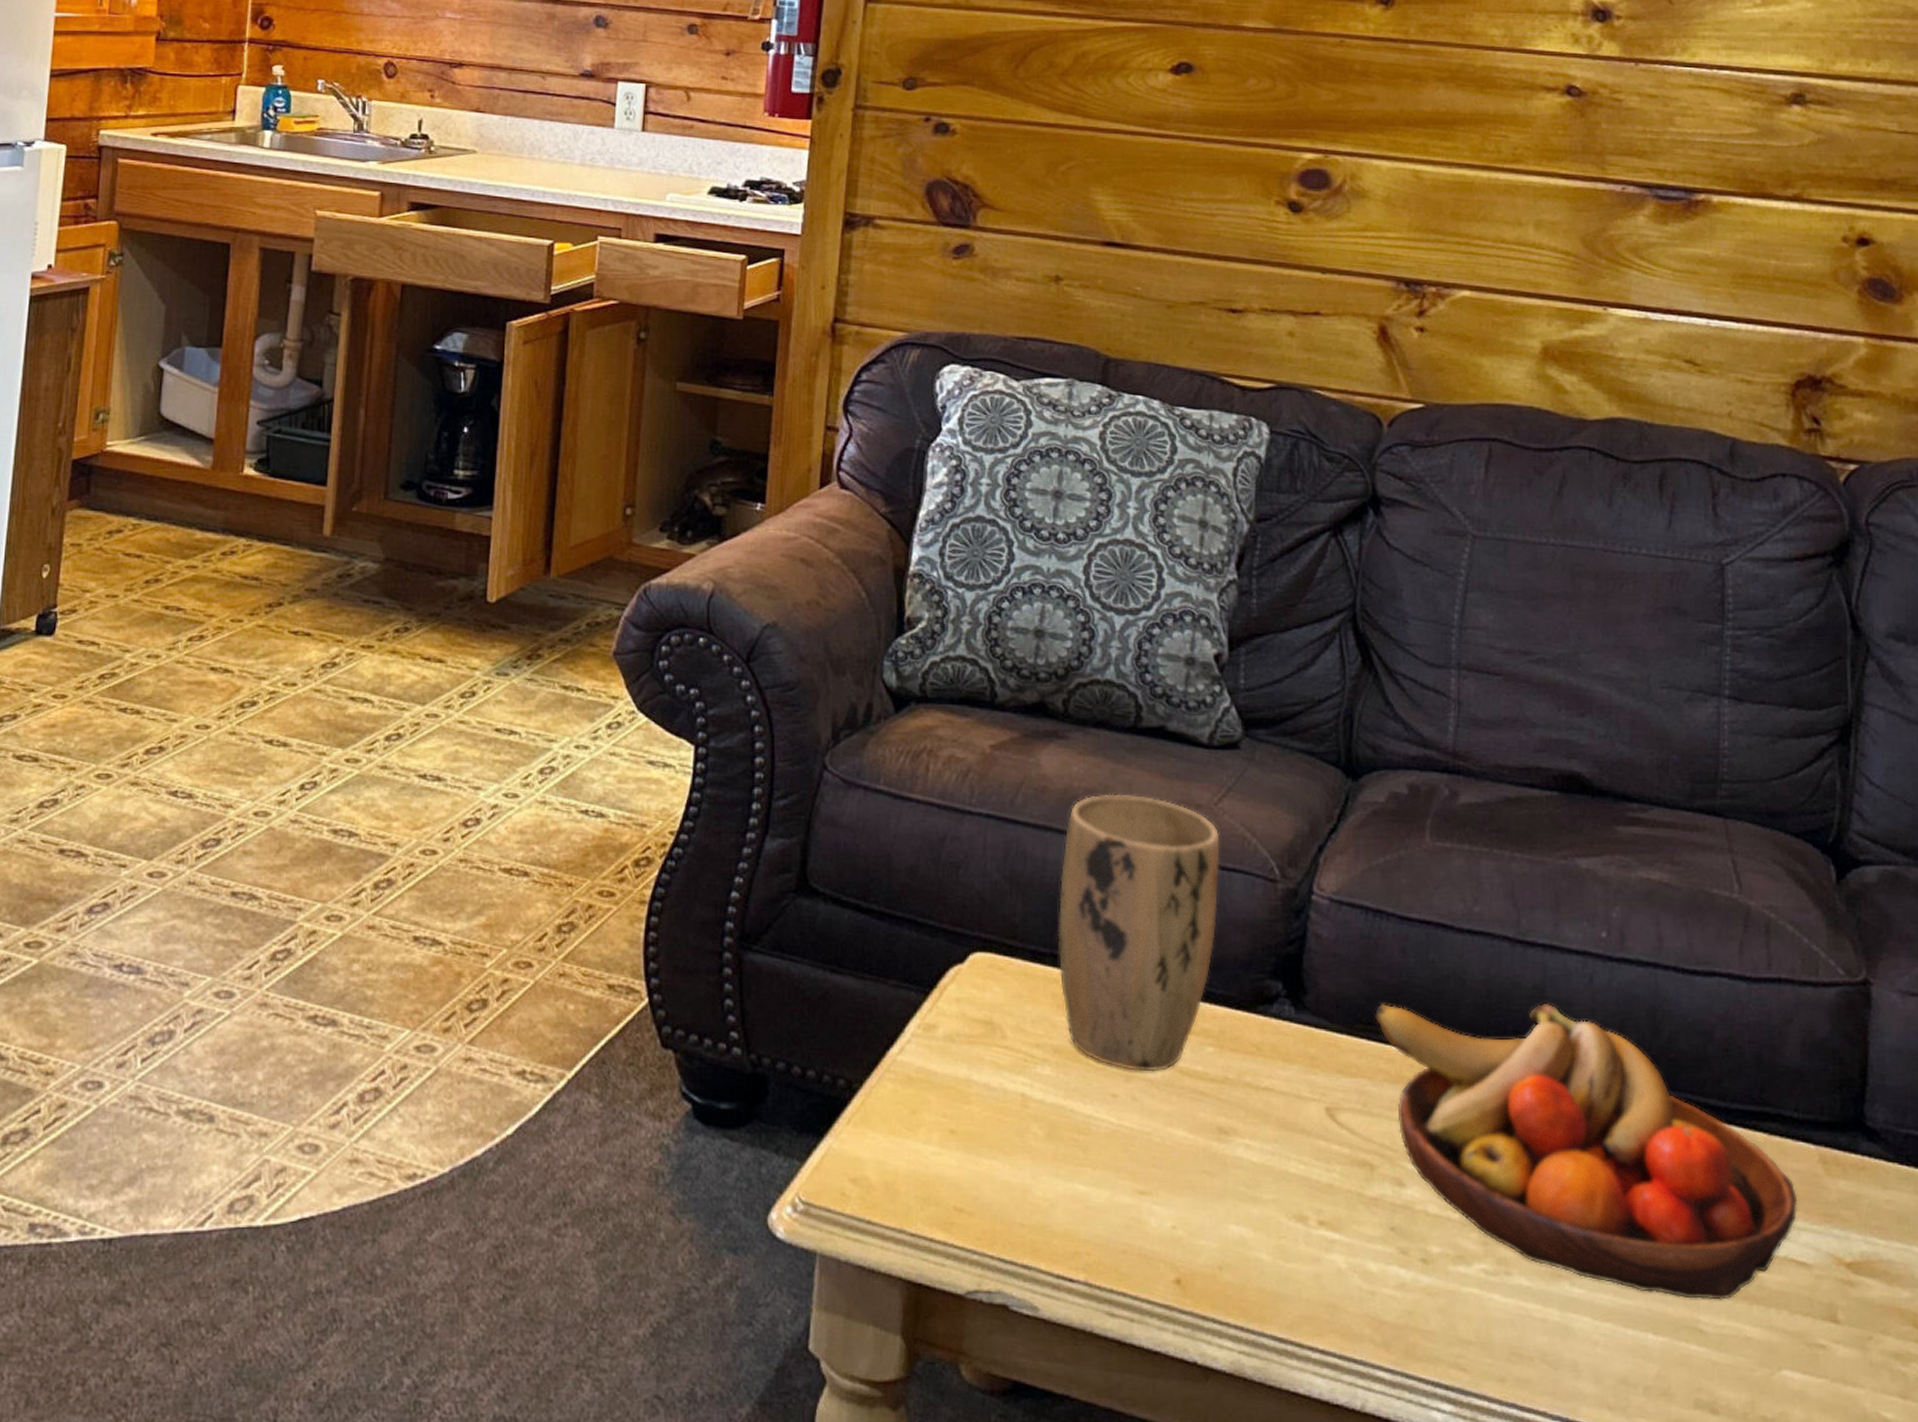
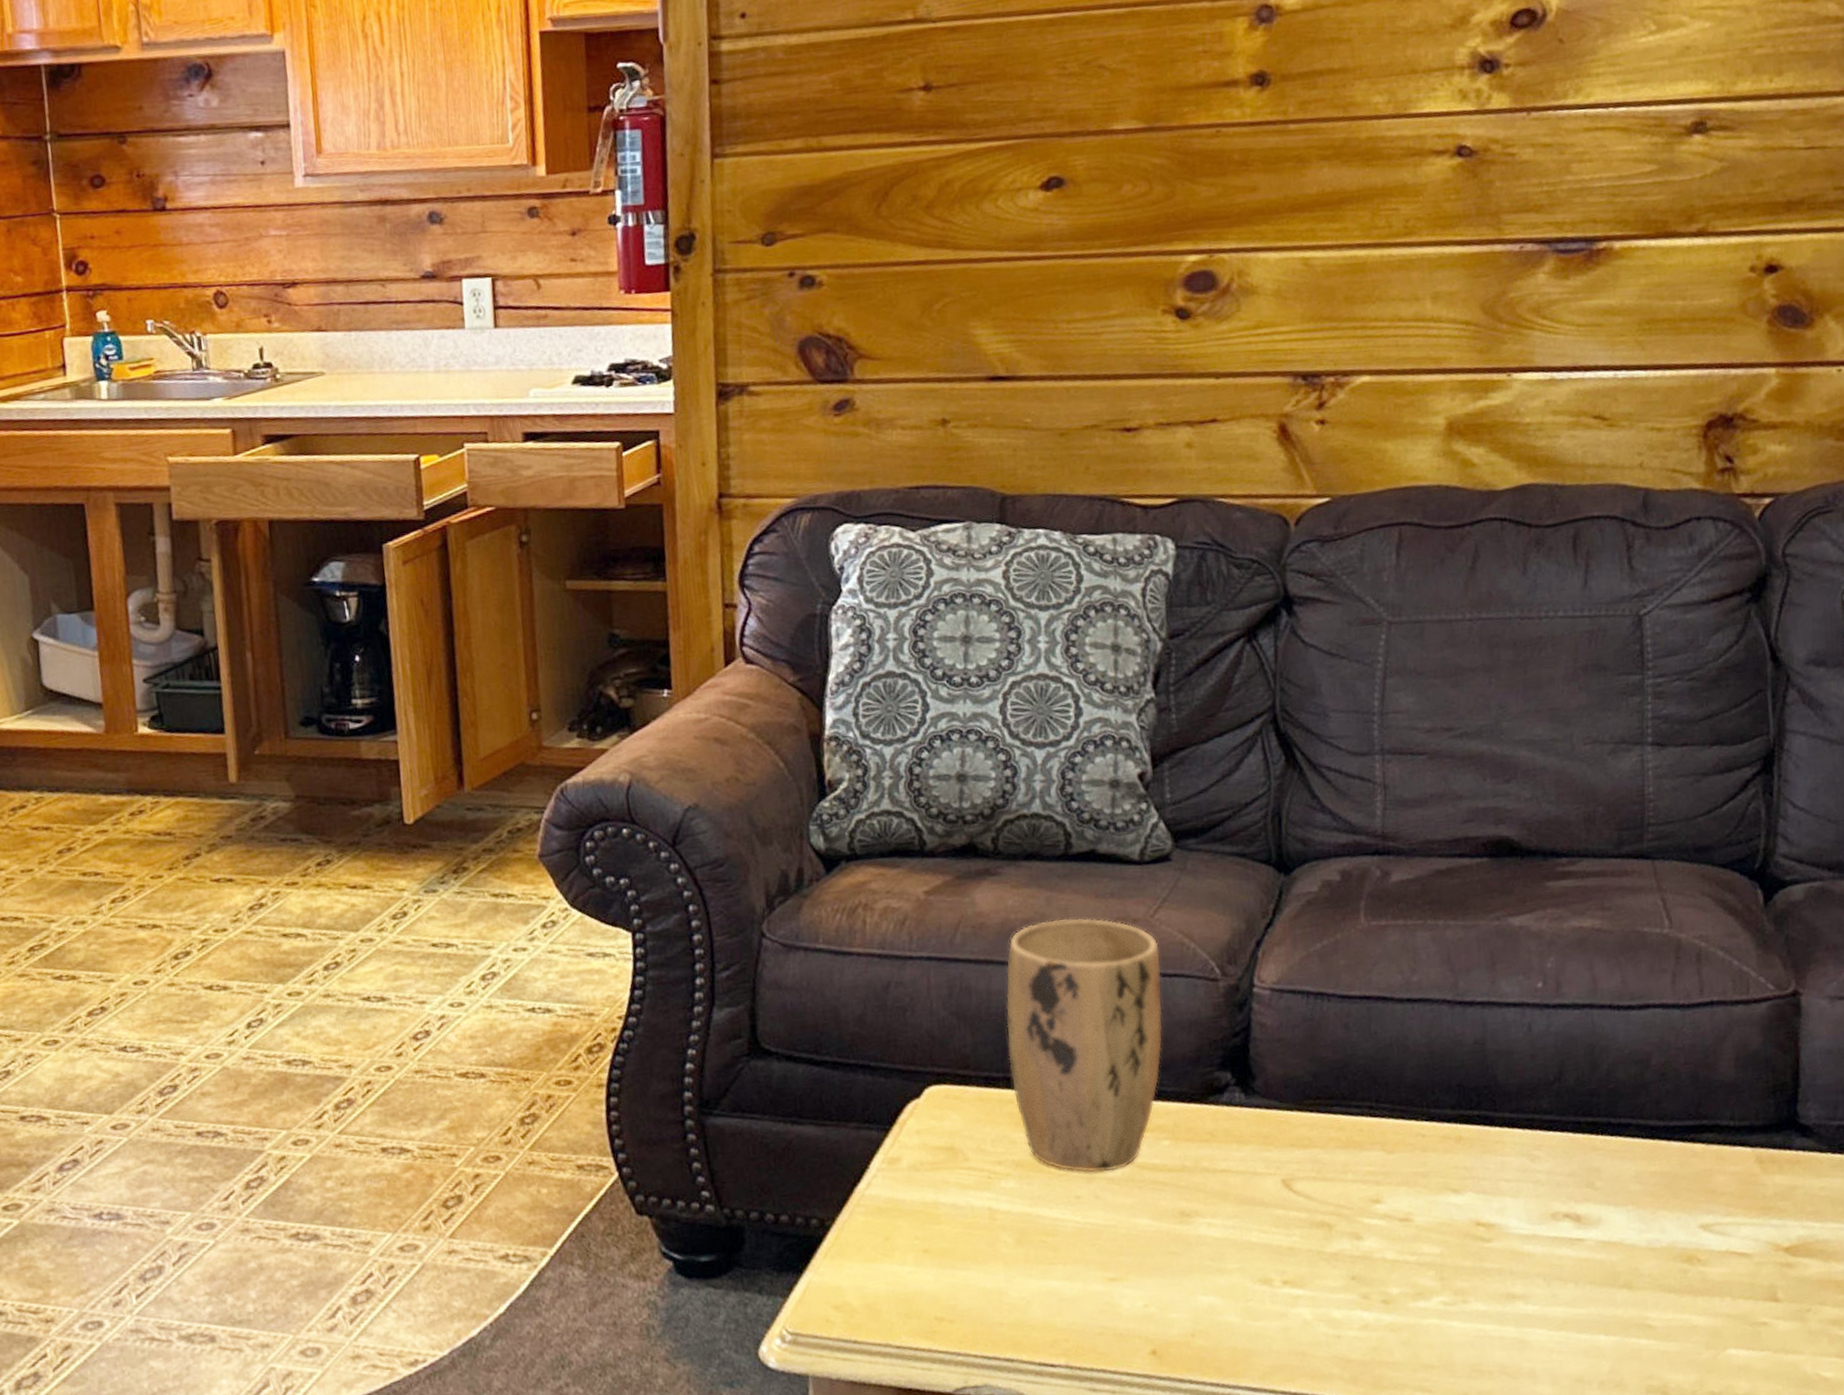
fruit bowl: present [1375,1002,1798,1300] -> none [1322,1054,1737,1301]

